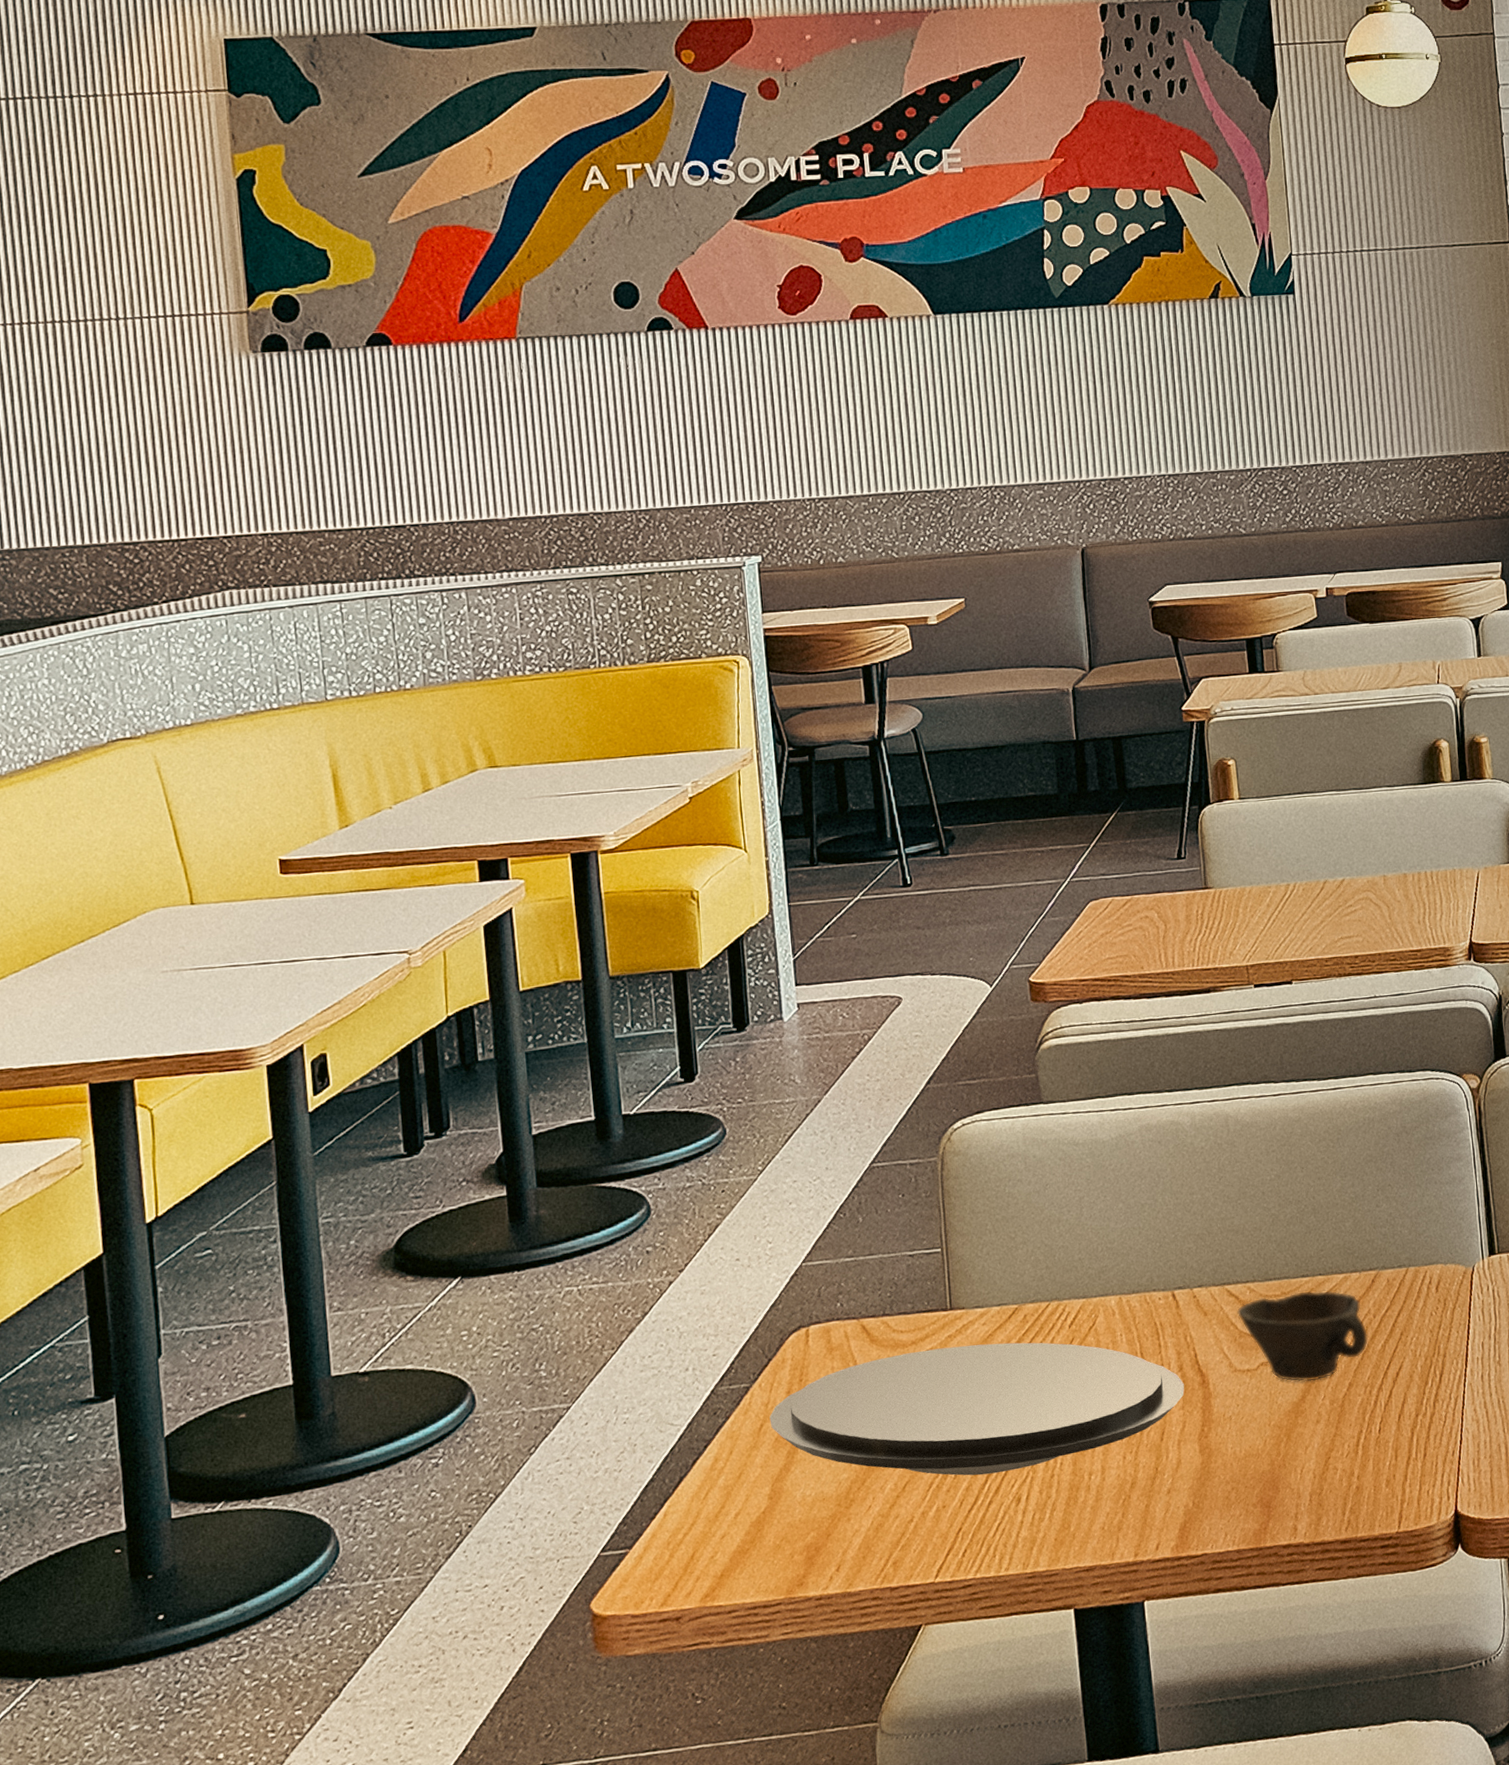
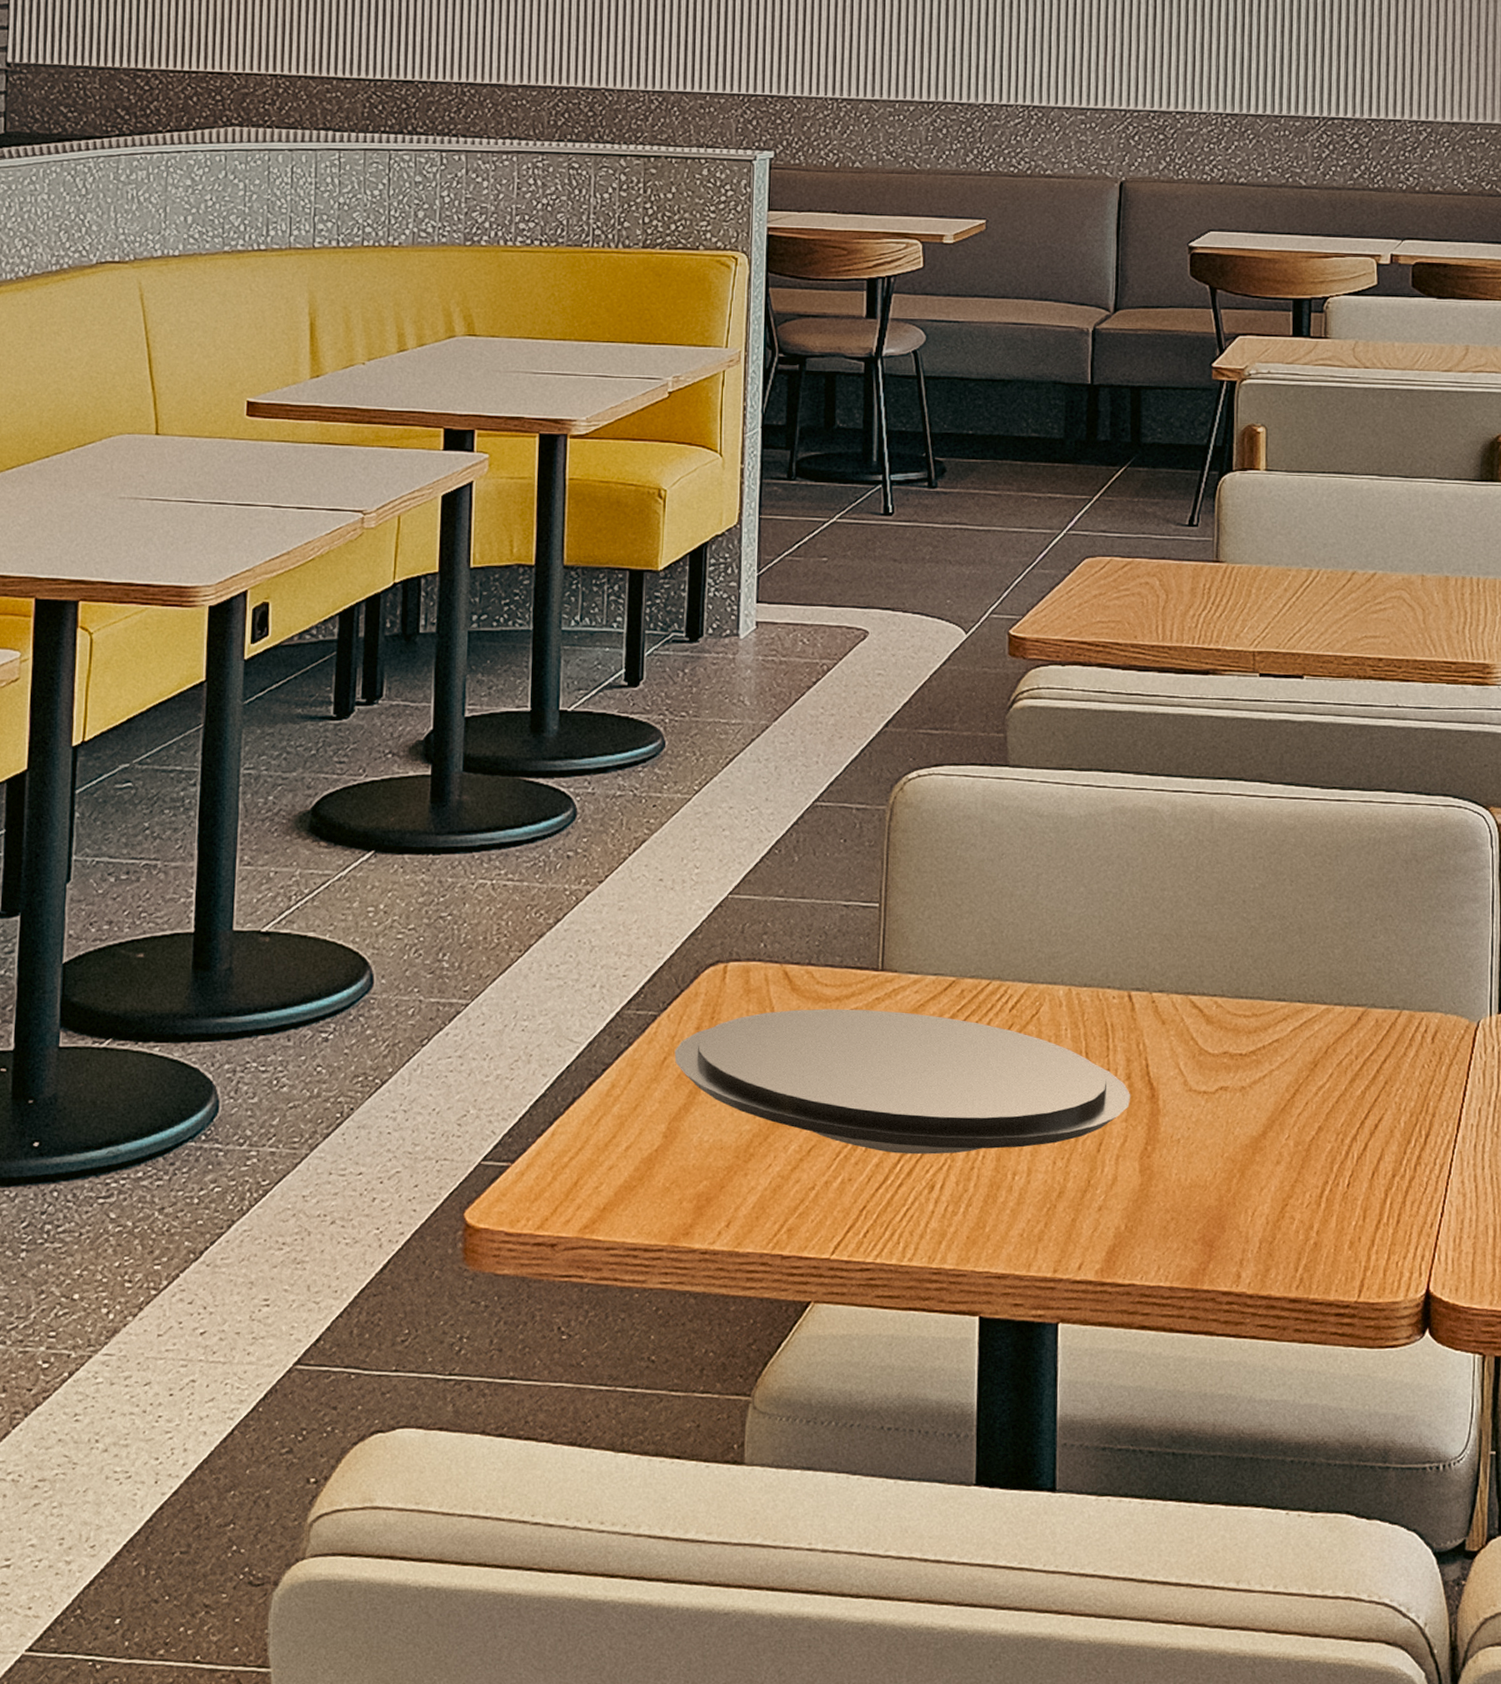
cup: present [1237,1290,1369,1382] -> none [1200,1015,1347,1117]

